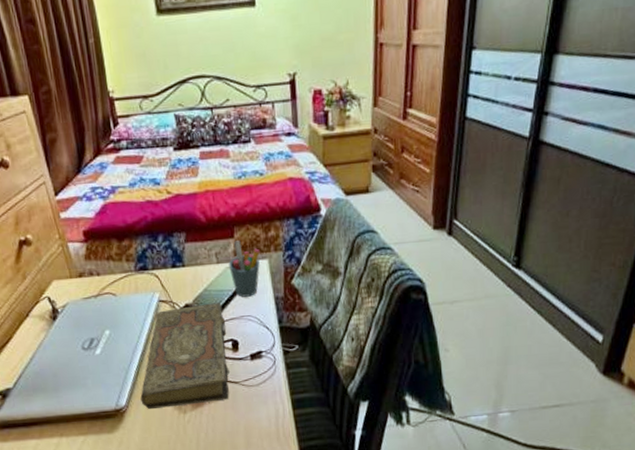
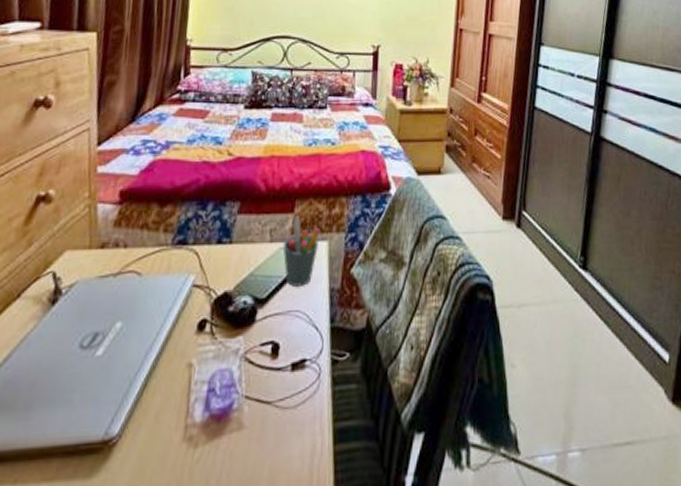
book: present [140,302,230,410] -> none [140,292,268,442]

